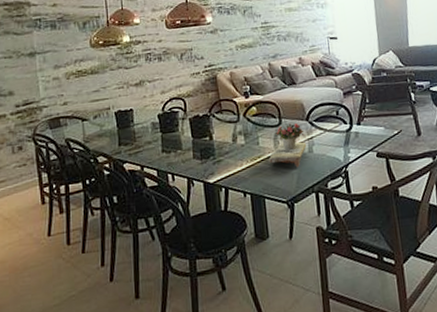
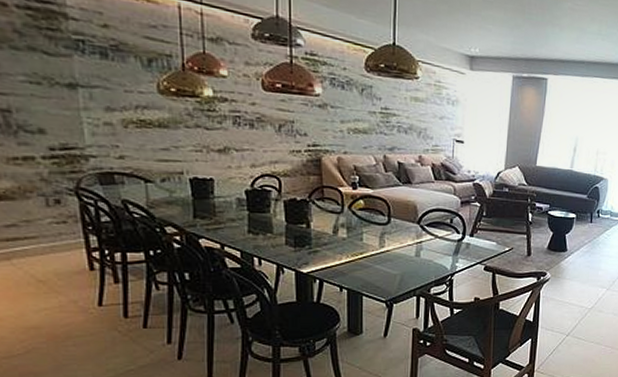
flower arrangement: present [268,122,307,168] -> none [371,224,415,270]

